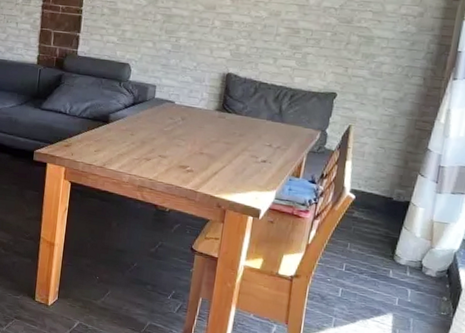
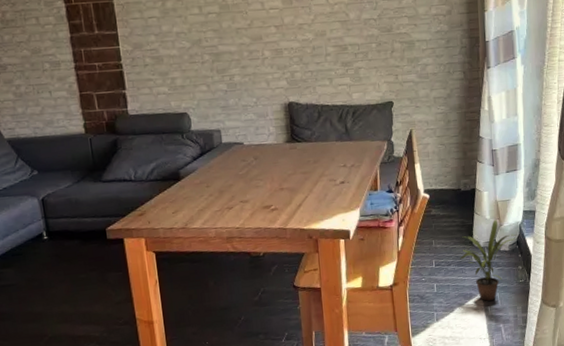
potted plant: none [375,240,449,324] -> present [460,220,516,301]

